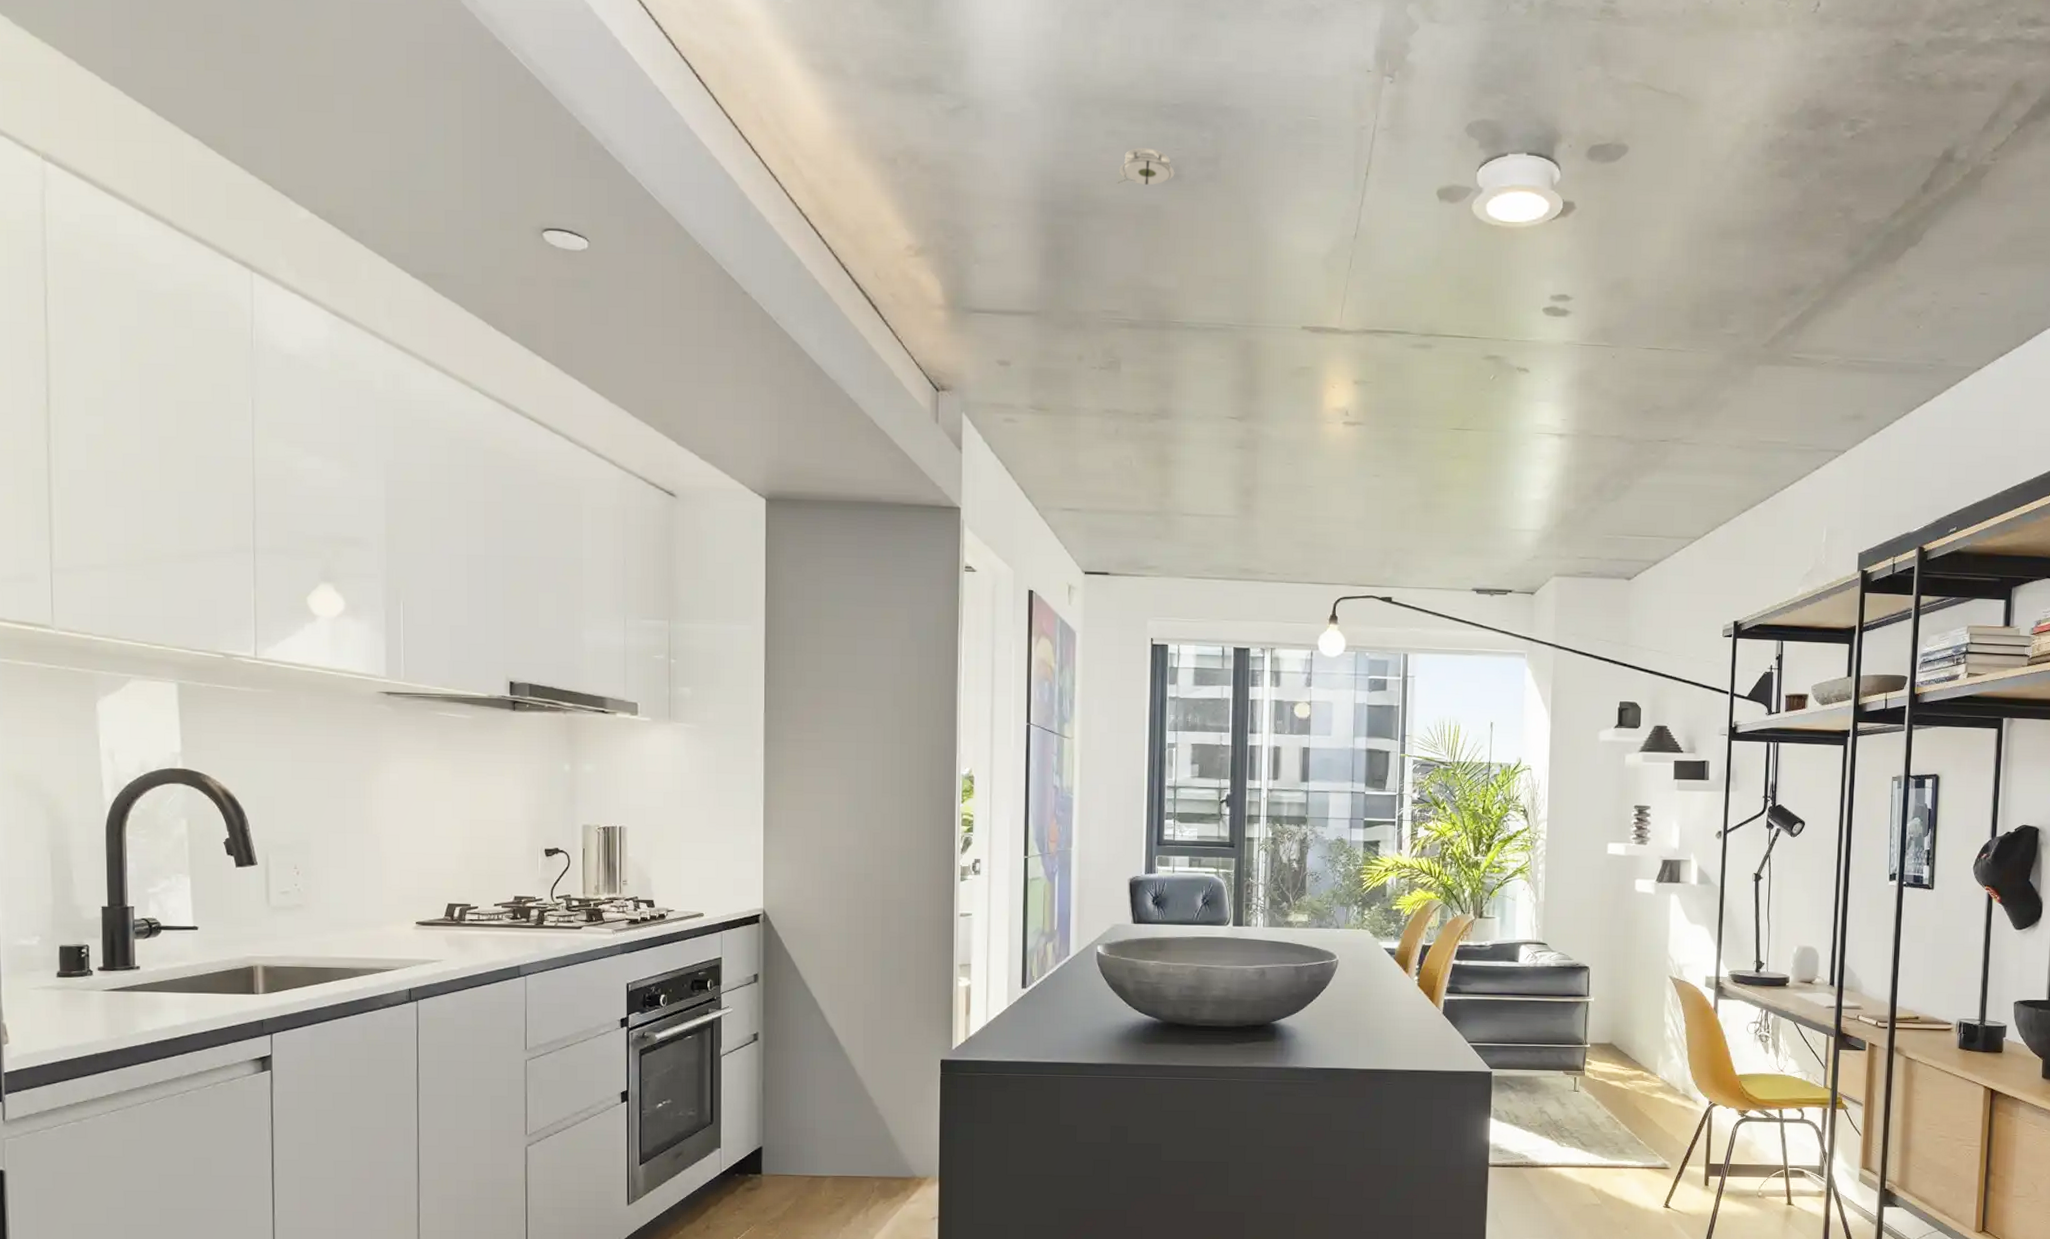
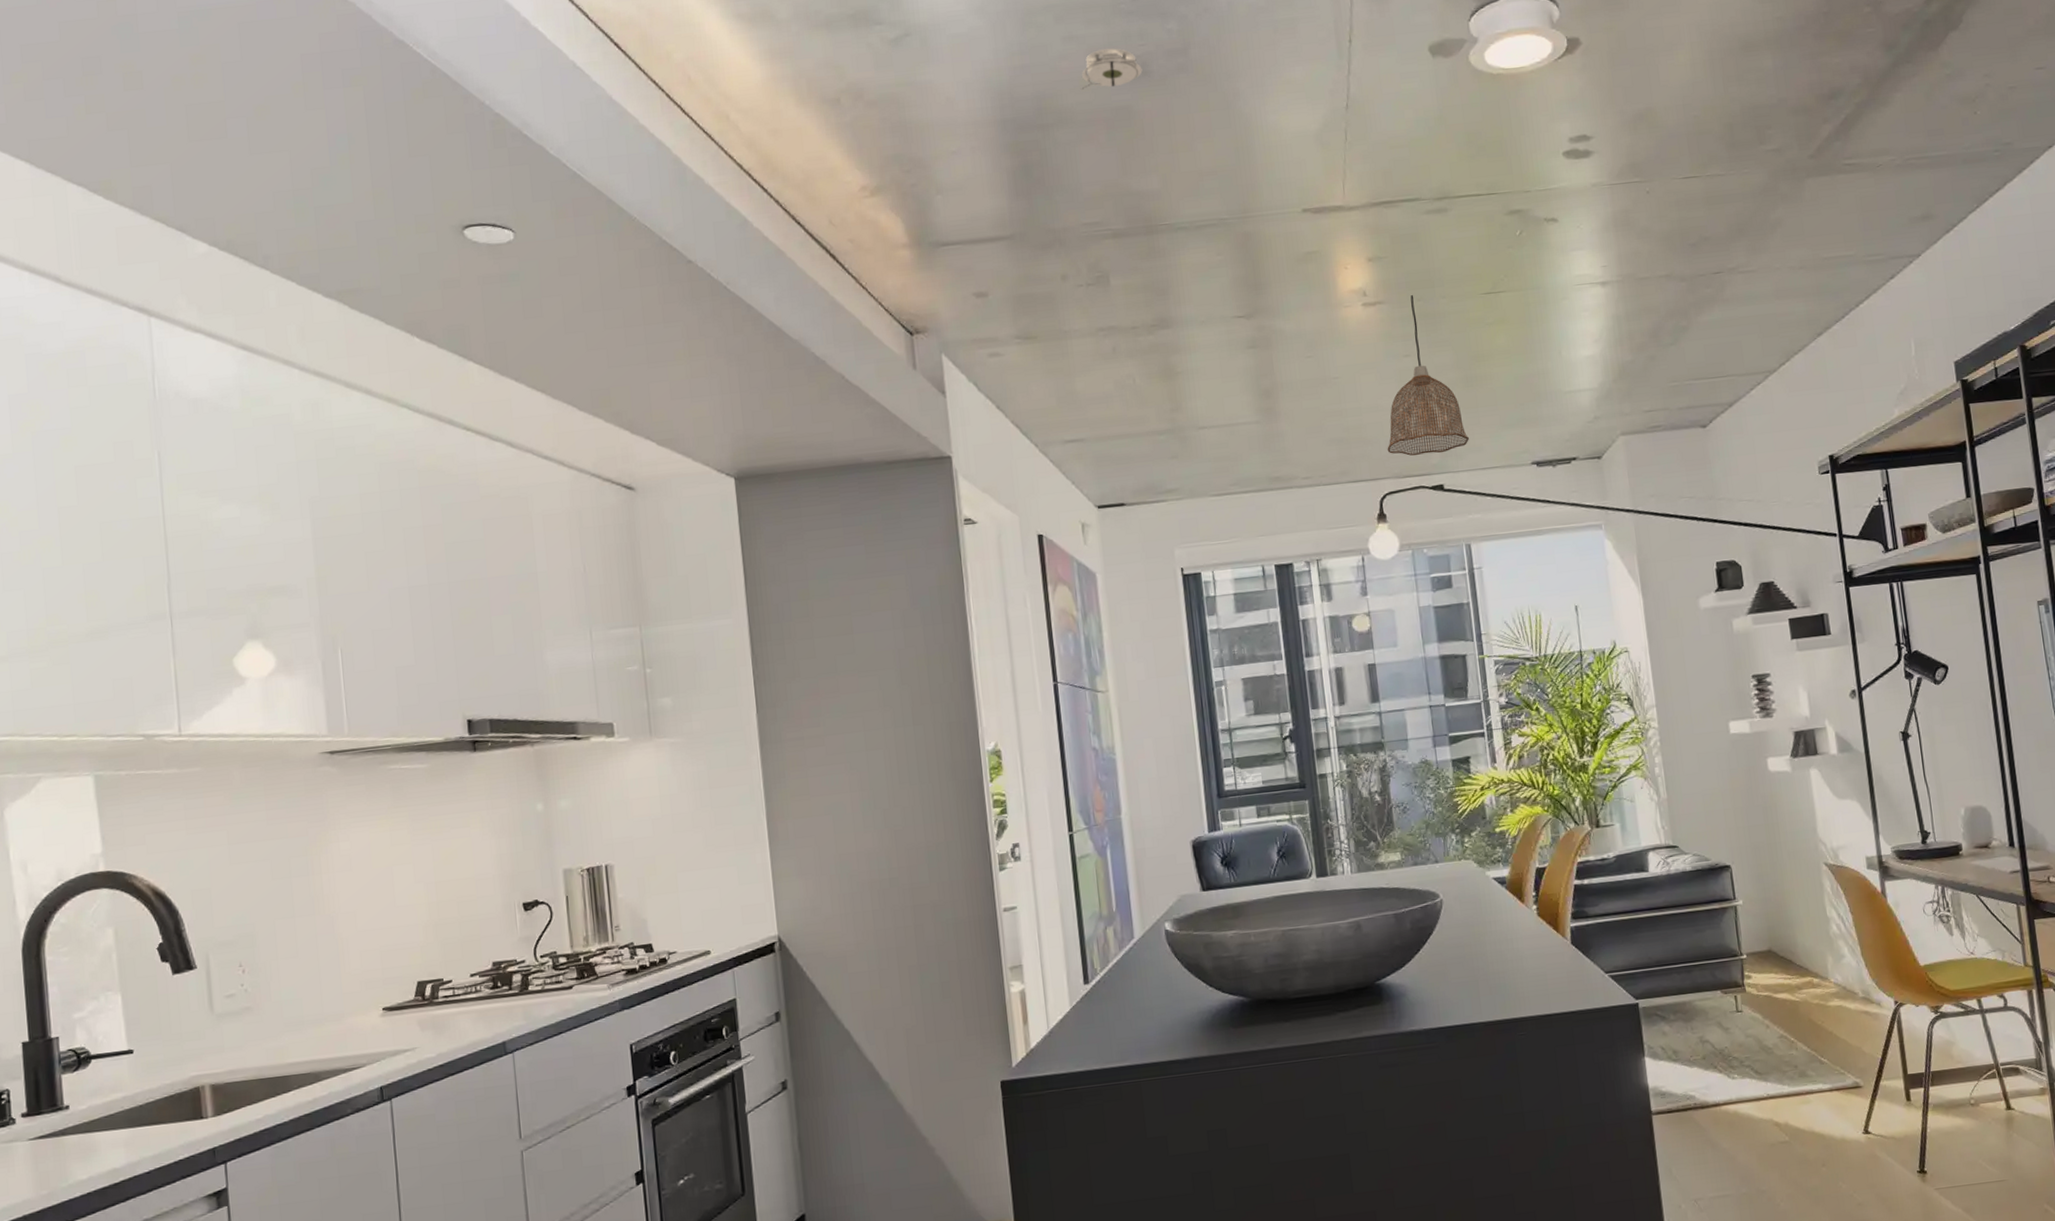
pendant lamp: none [1347,421,1420,569] -> present [1387,295,1469,456]

